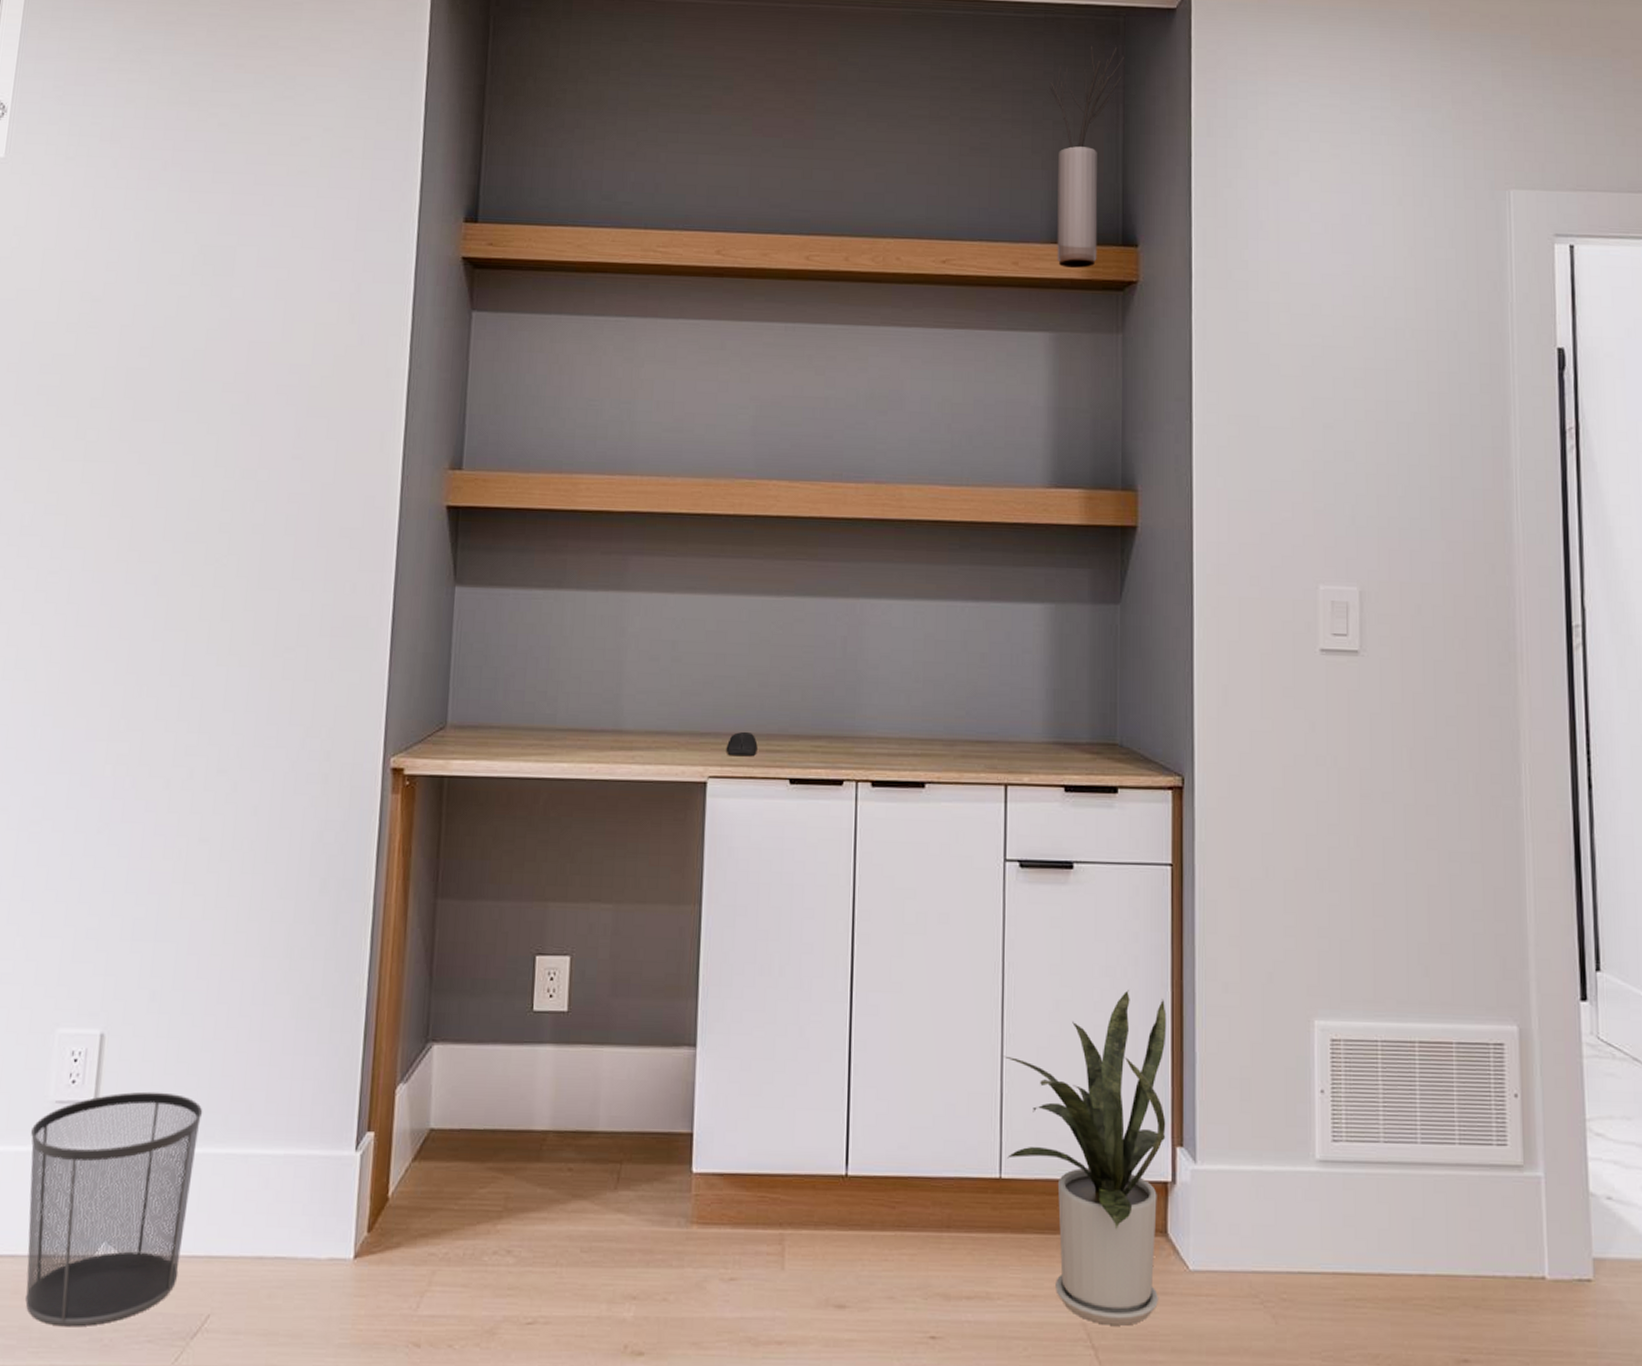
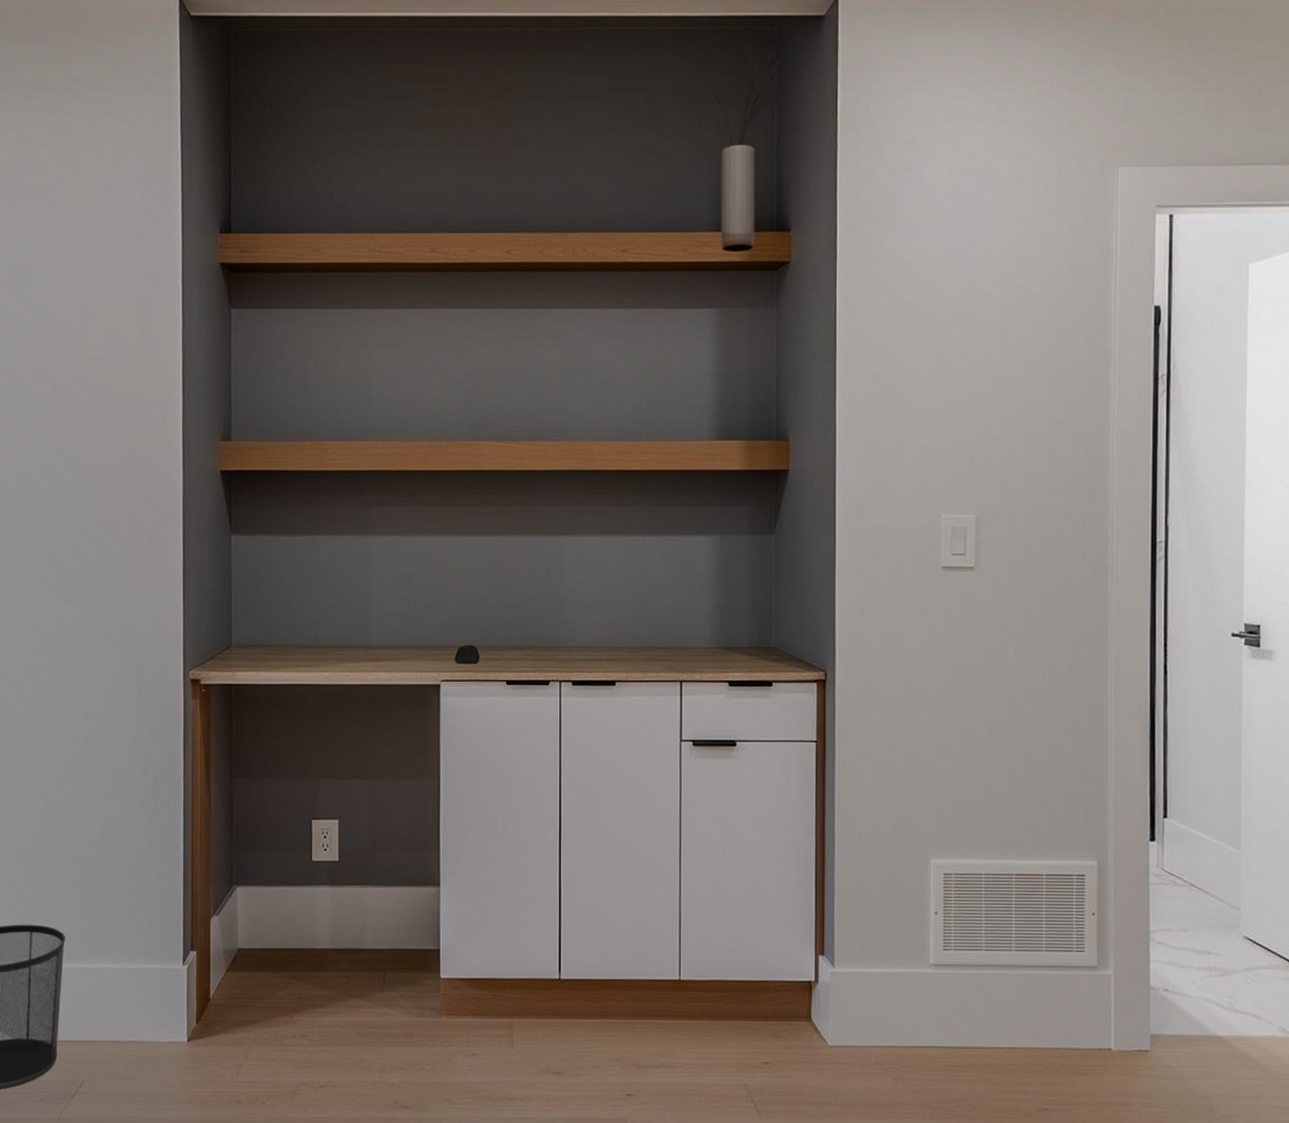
house plant: present [1002,990,1167,1326] -> none [680,838,812,1086]

